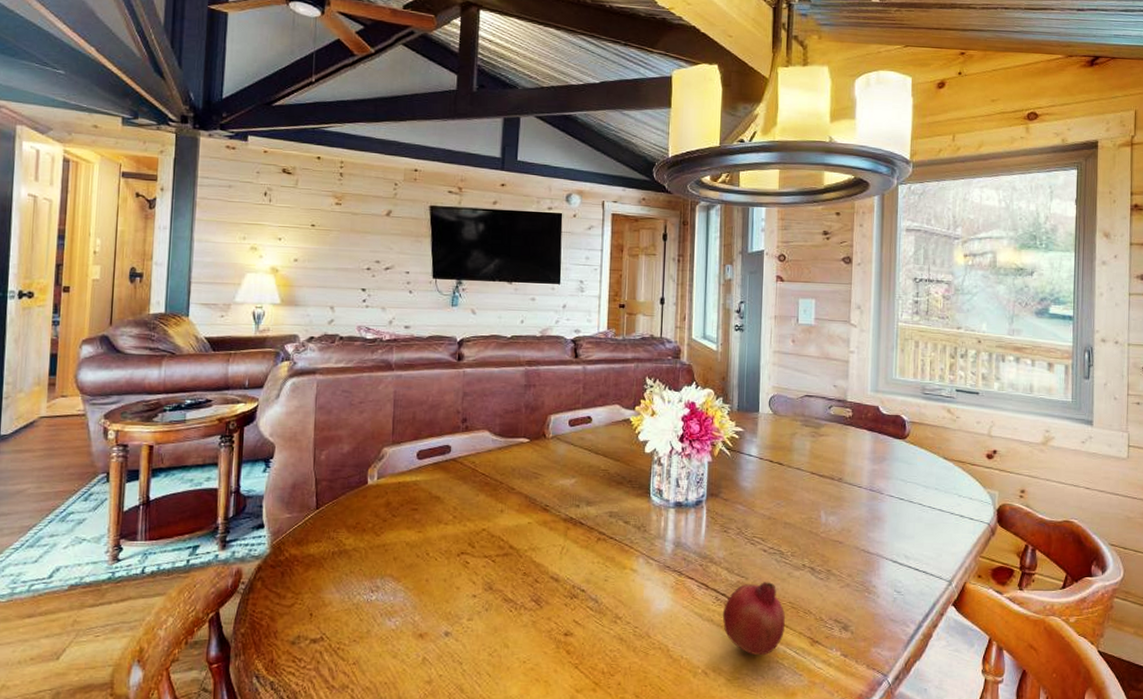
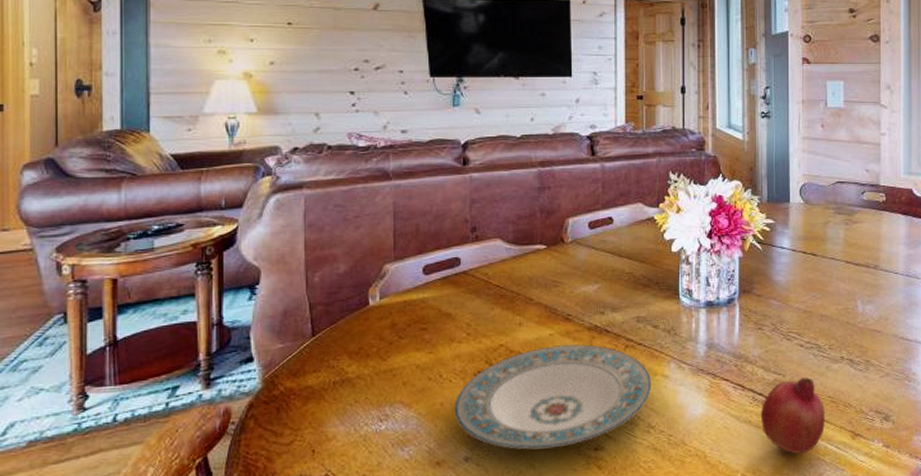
plate: none [438,533,621,630] -> present [454,343,652,450]

